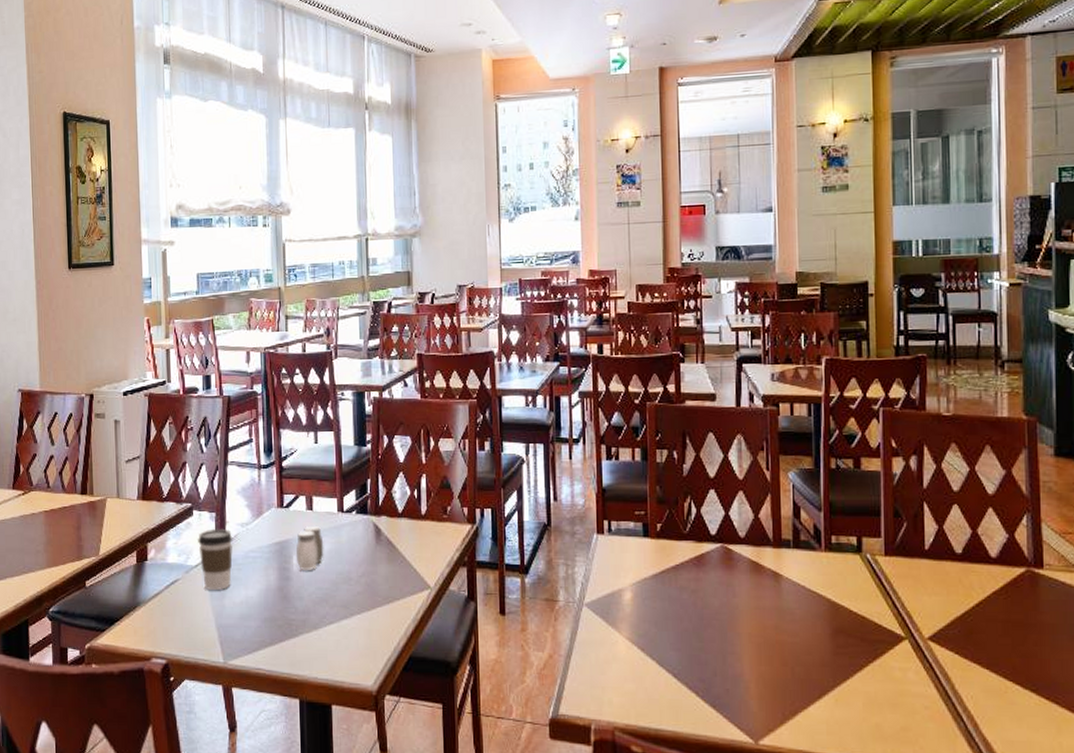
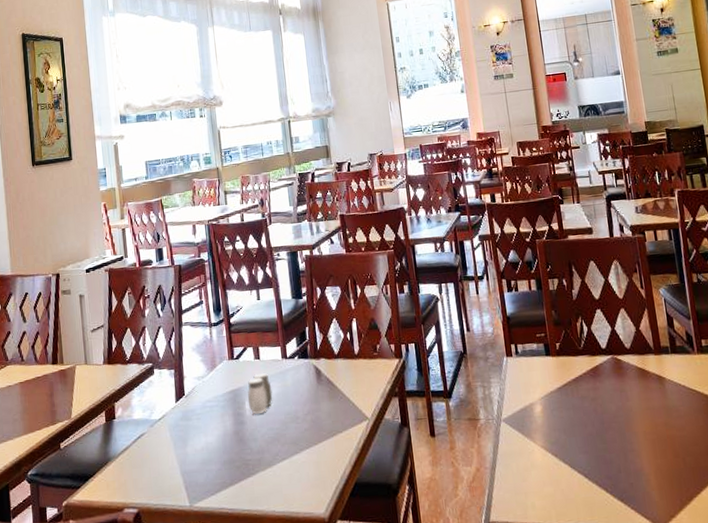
coffee cup: present [197,530,233,590] -> none [159,384,192,440]

